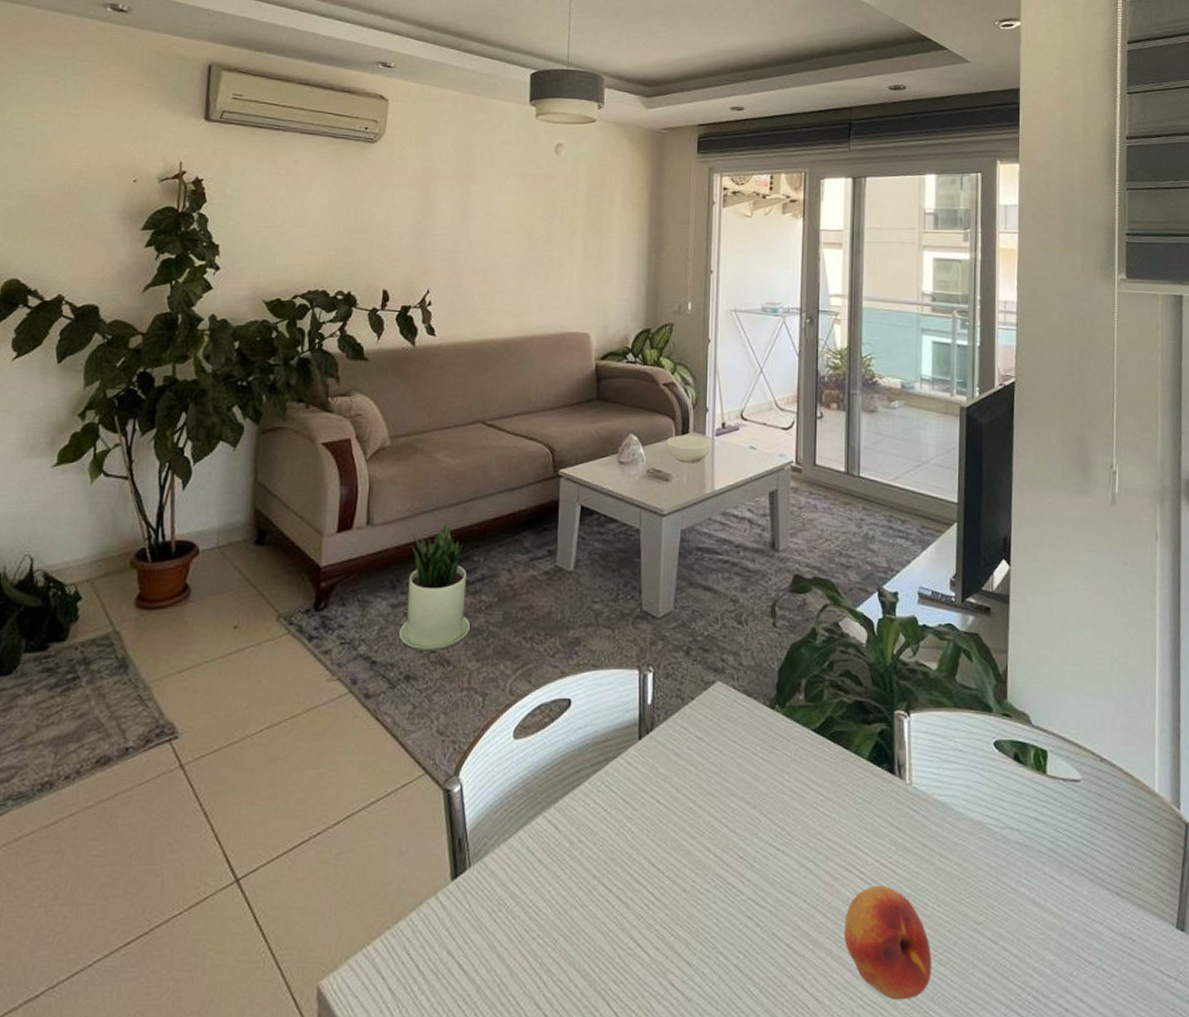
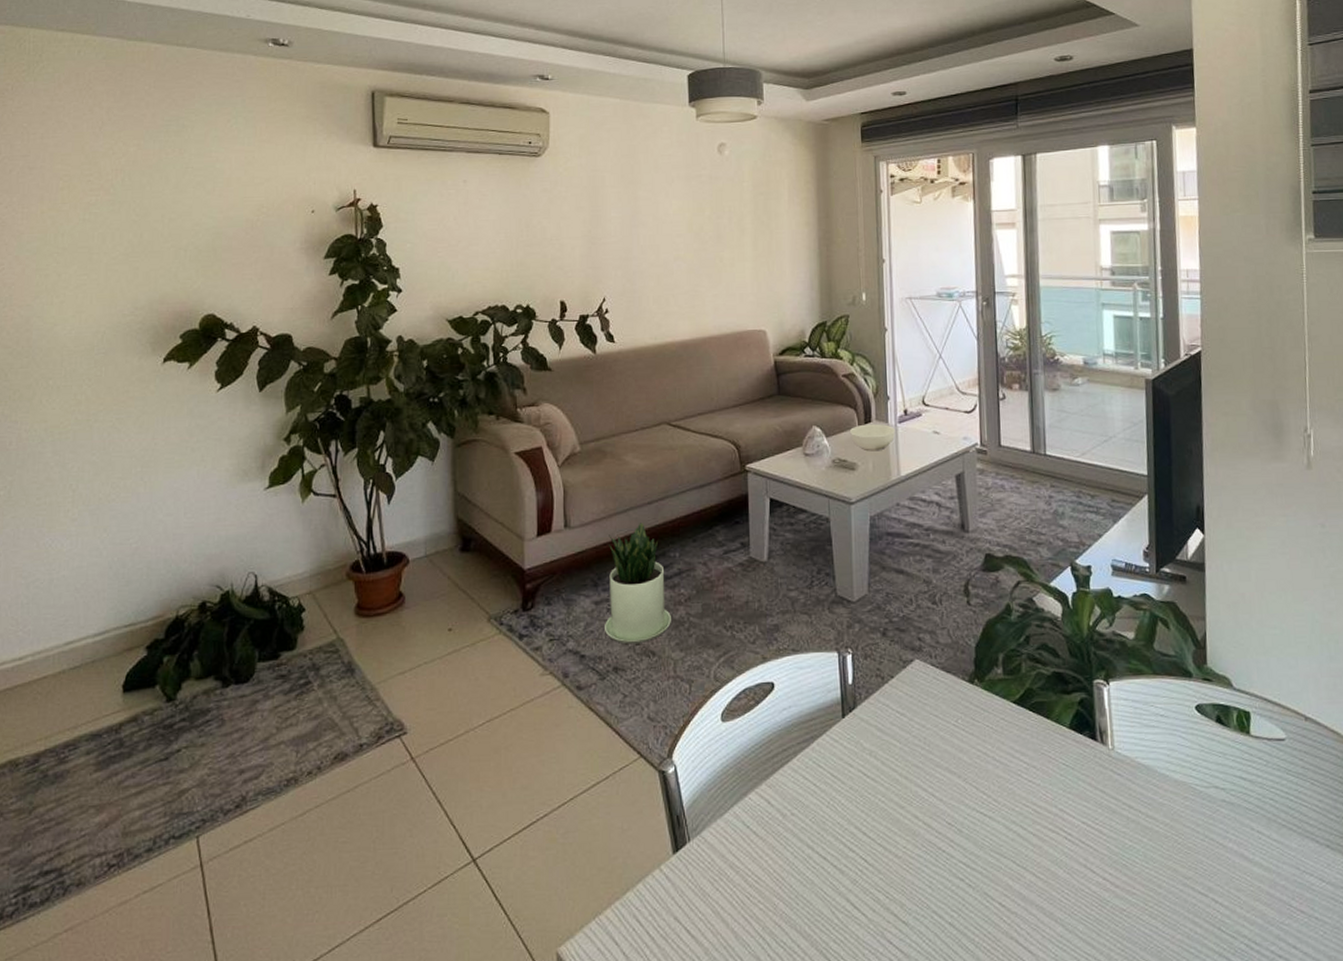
fruit: present [844,885,932,1001] -> none [1054,845,1144,952]

